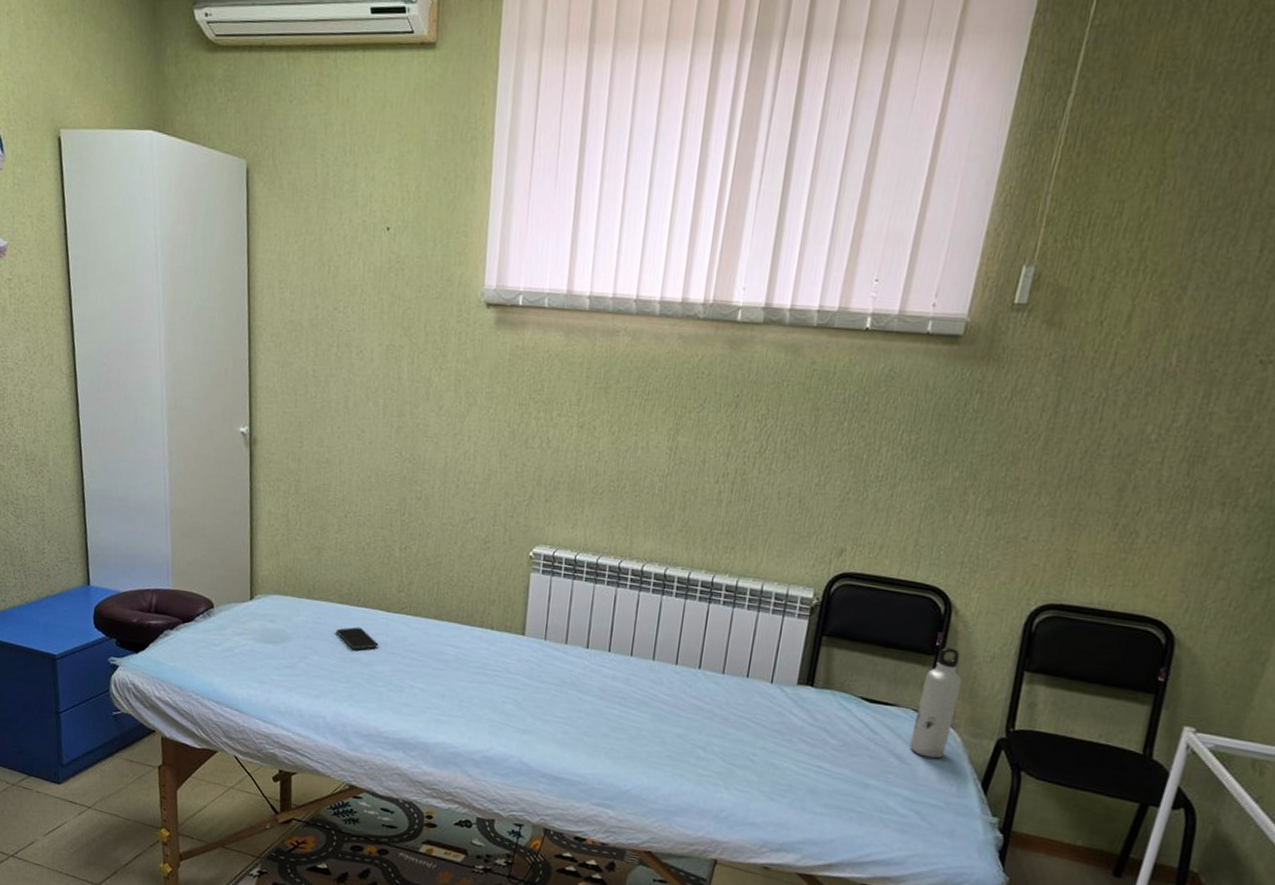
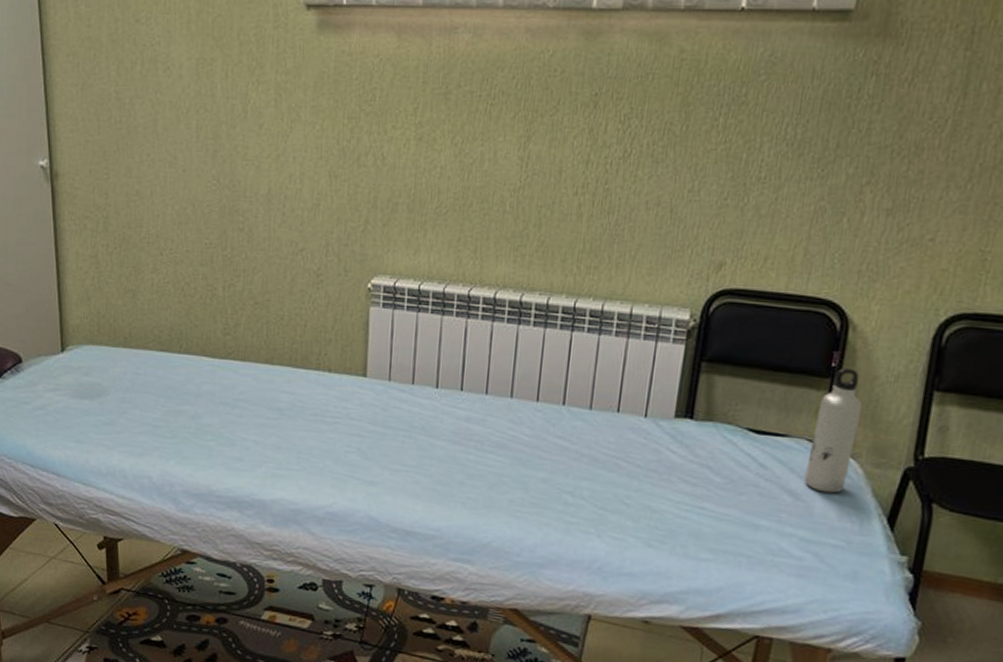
smartphone: present [335,627,379,650] -> none [157,376,205,402]

